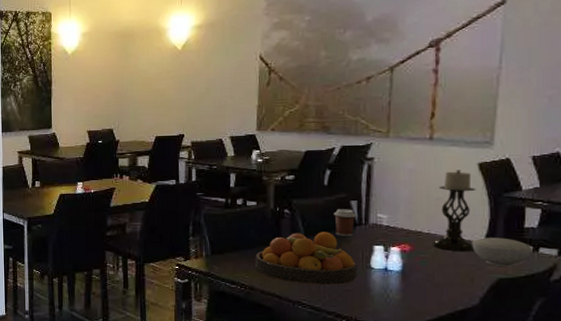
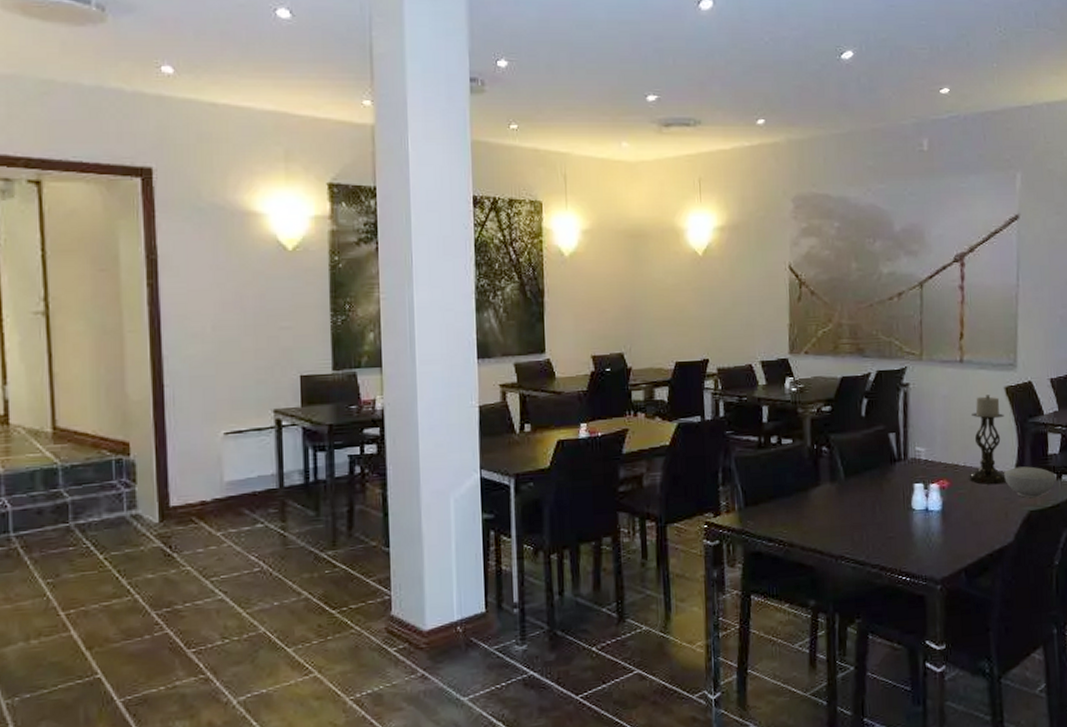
fruit bowl: present [255,232,357,286] -> none [793,470,899,535]
coffee cup: present [334,209,356,236] -> none [873,443,895,475]

